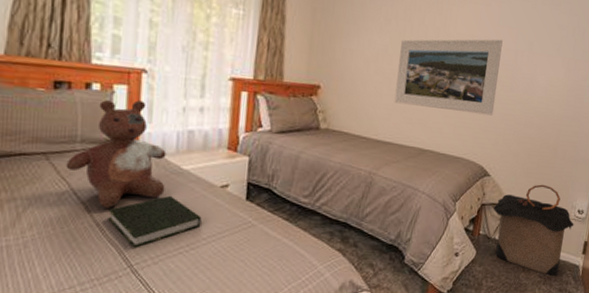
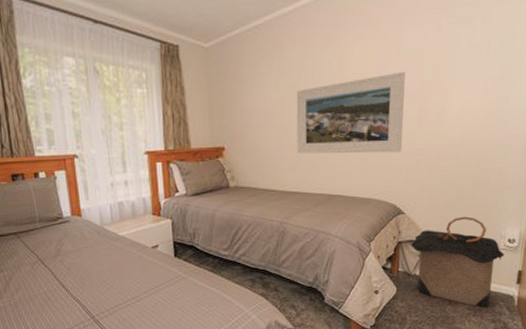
stuffed bear: present [65,100,167,208] -> none [32,182,108,272]
book: present [108,195,202,248] -> none [69,258,141,303]

